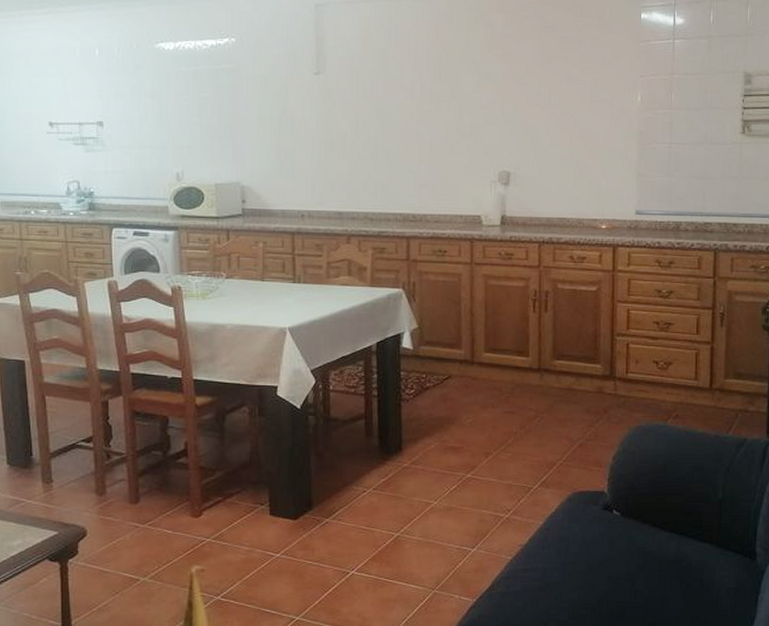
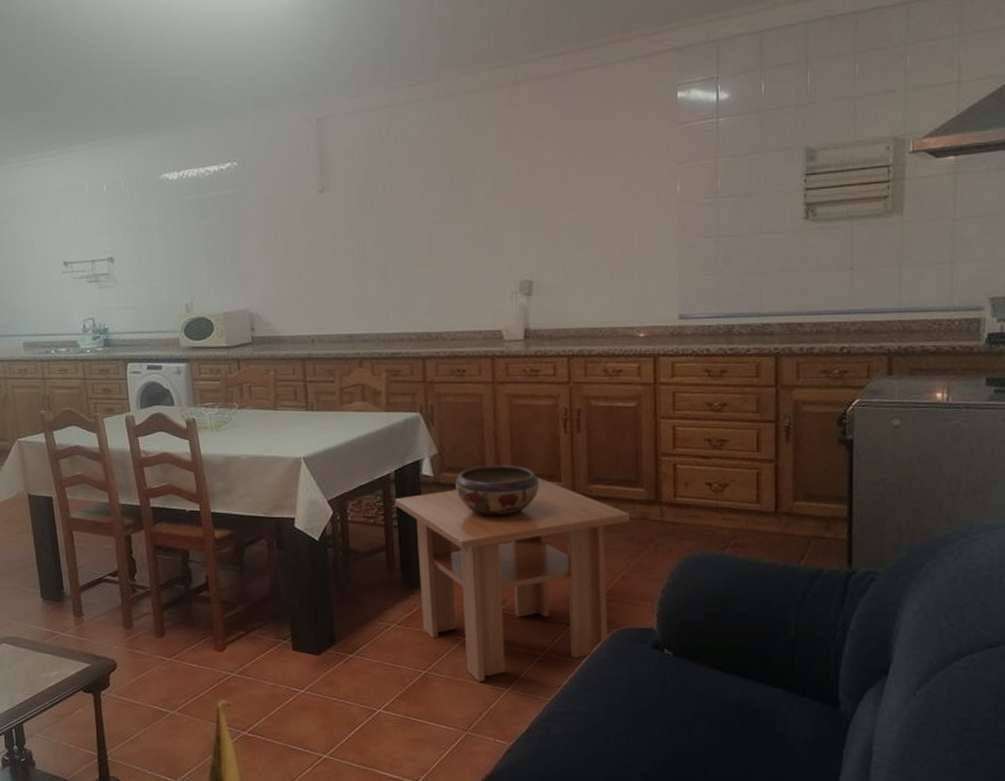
coffee table: none [375,353,588,543] -> present [394,477,630,682]
decorative bowl: none [433,340,509,388] -> present [456,464,539,517]

